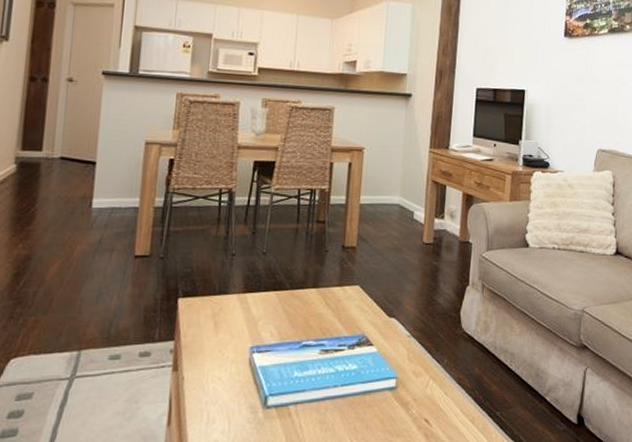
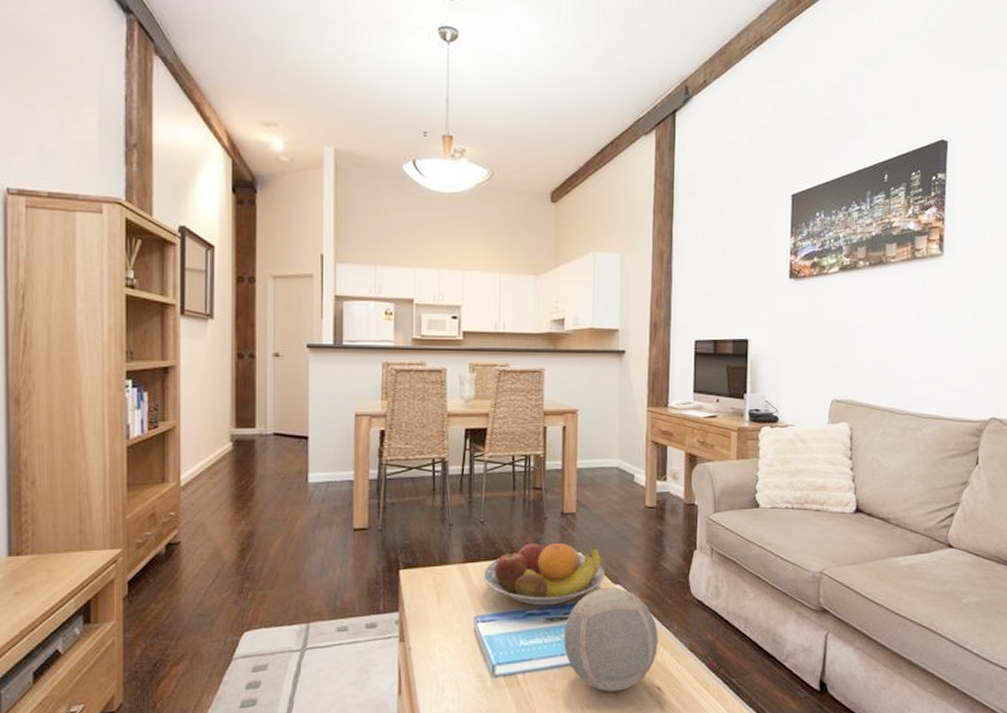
fruit bowl: none [262,270,382,338] -> present [483,538,606,606]
decorative orb: none [337,320,429,424] -> present [563,587,658,692]

